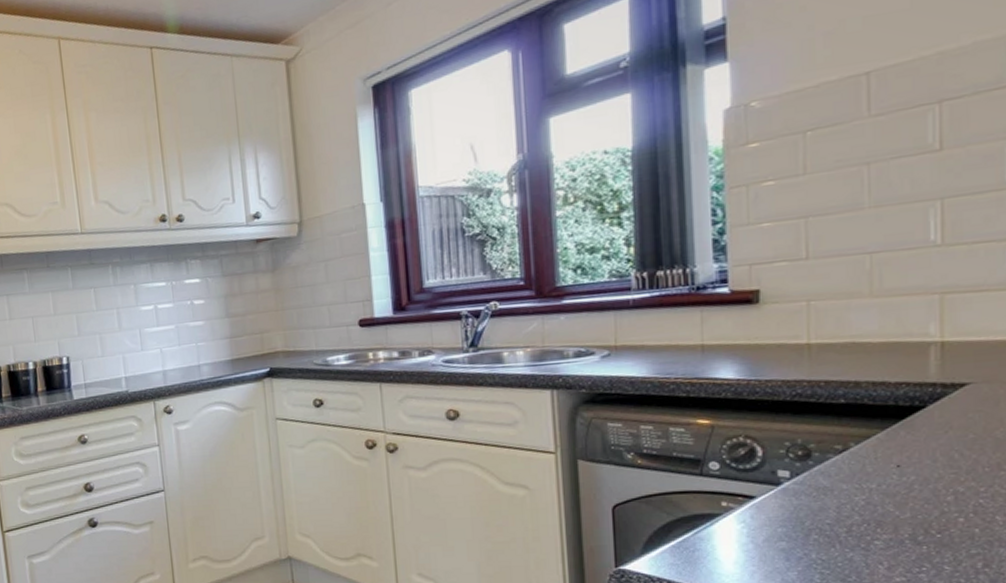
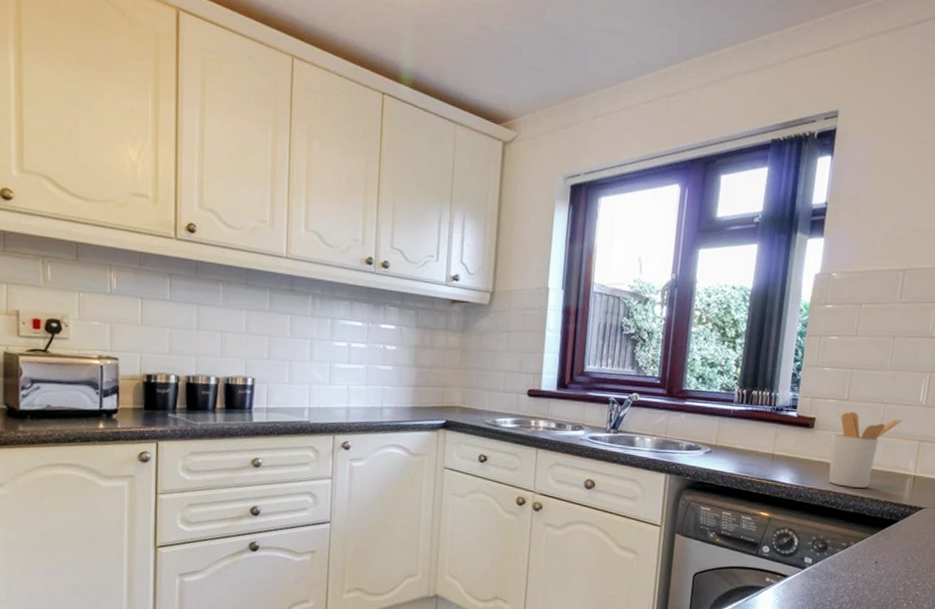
utensil holder: none [790,269,904,372] -> present [828,411,902,488]

